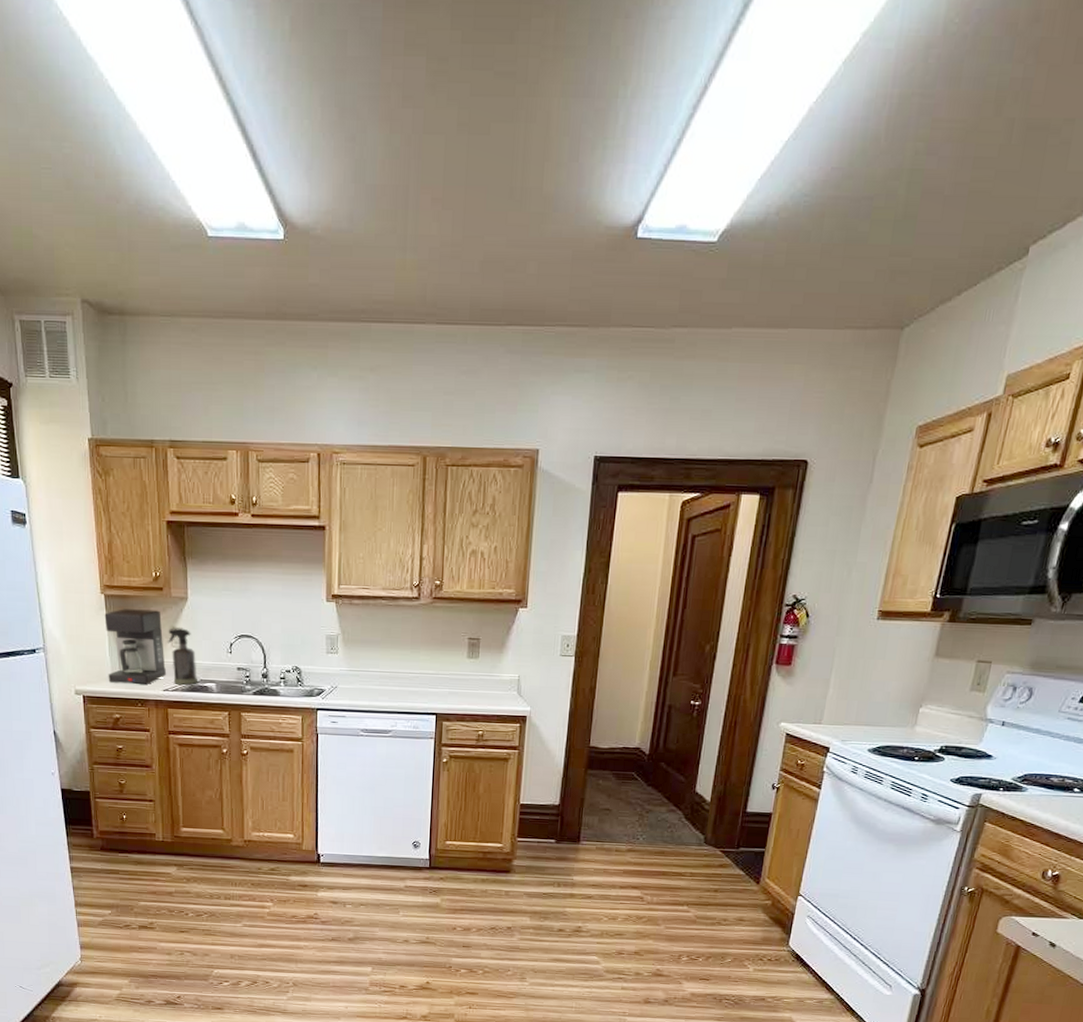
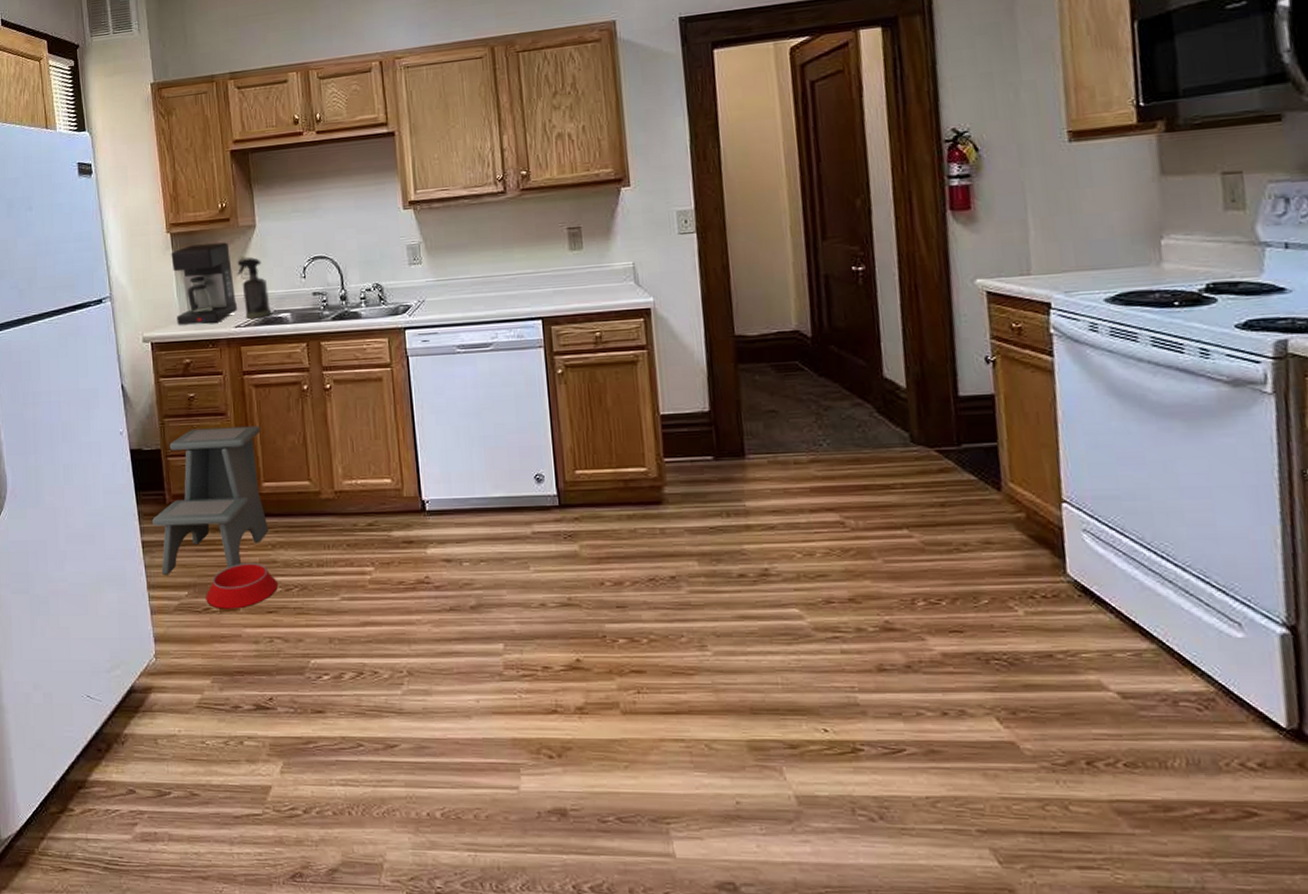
step stool: none [81,776,185,897] -> present [152,426,269,576]
pet bowl: none [127,892,190,927] -> present [206,563,278,609]

